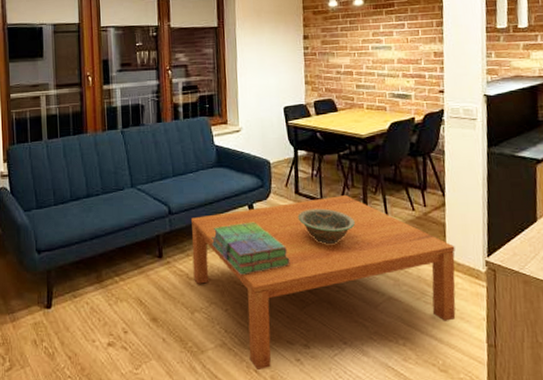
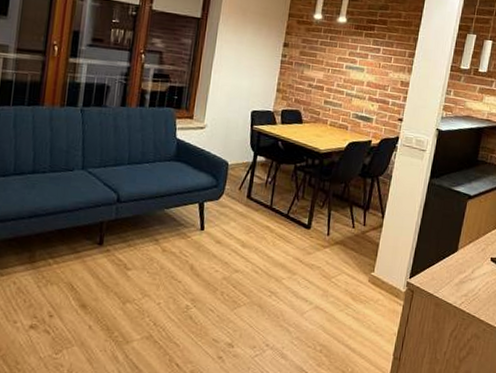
coffee table: present [191,195,456,371] -> none [131,205,383,365]
stack of books: present [211,221,290,276] -> none [155,219,231,272]
decorative bowl: present [297,208,355,244] -> none [245,214,298,251]

